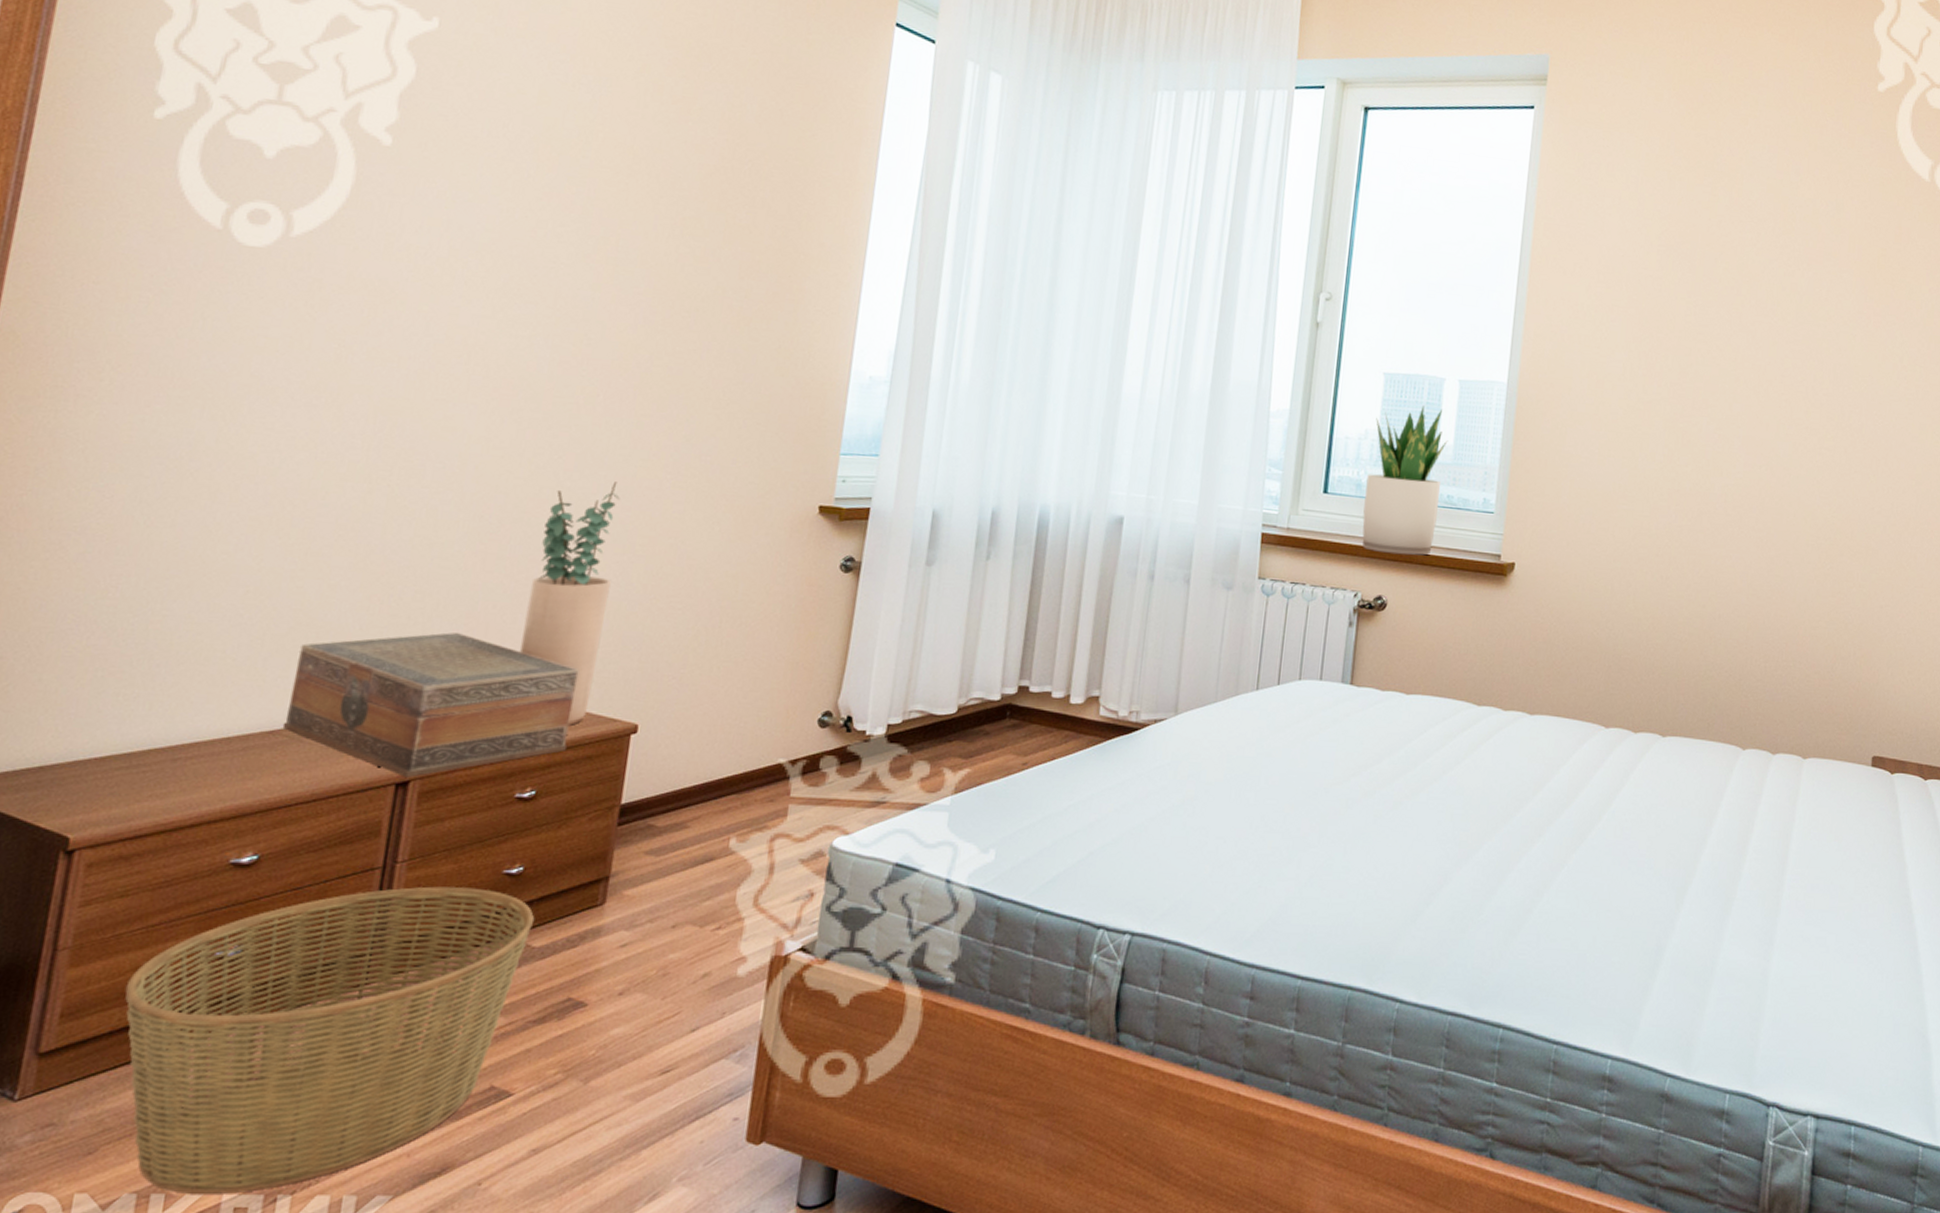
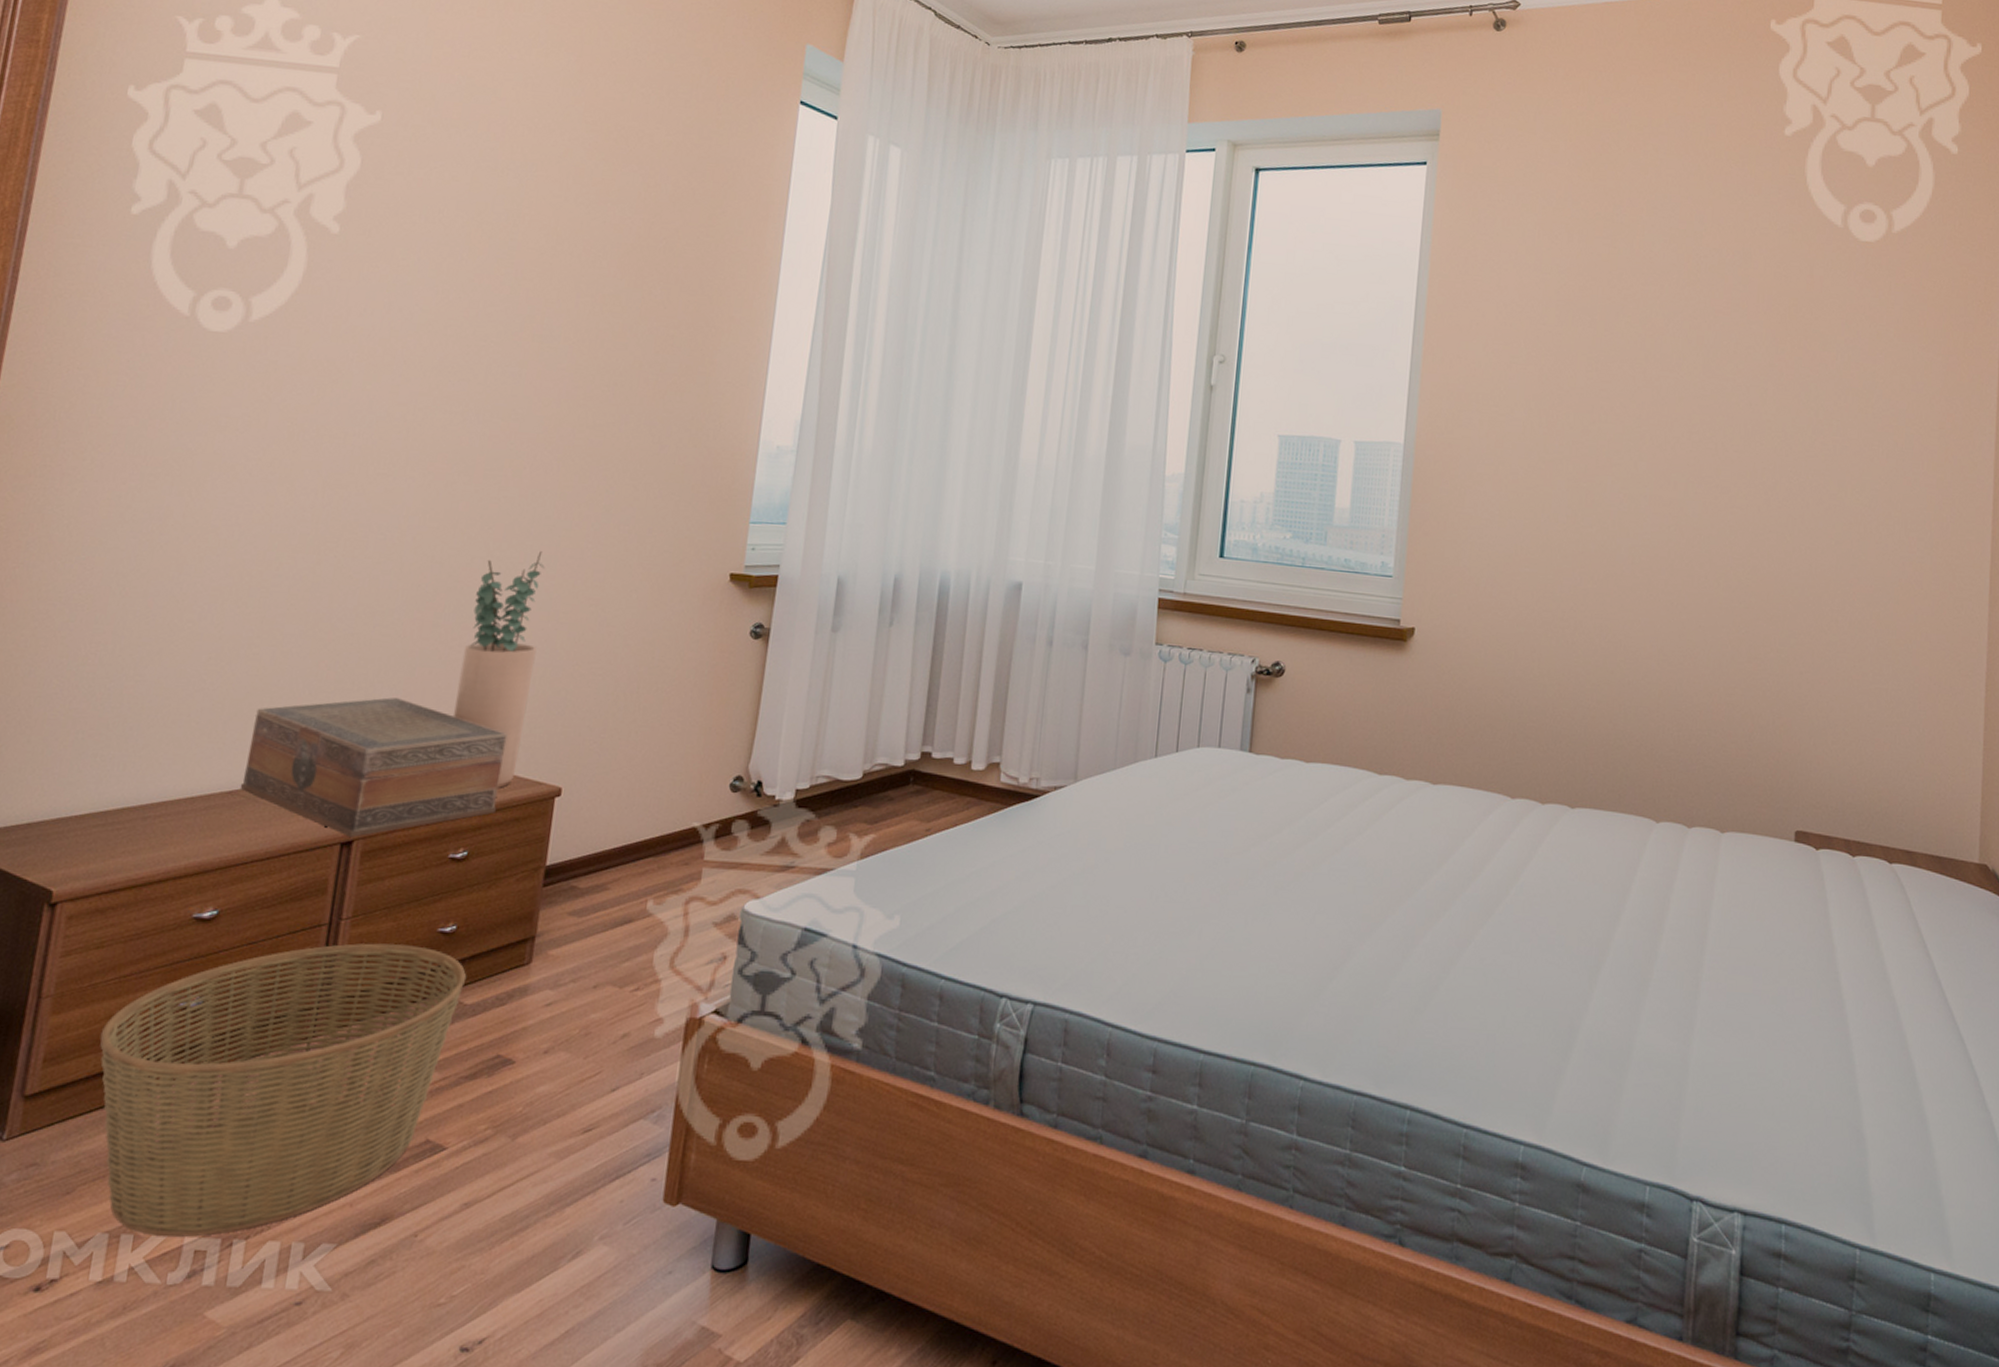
planter: present [1362,405,1448,556] -> none [1259,468,1345,621]

